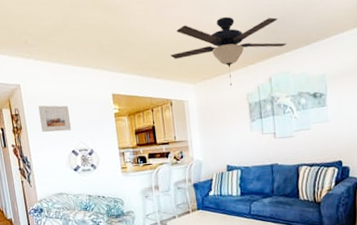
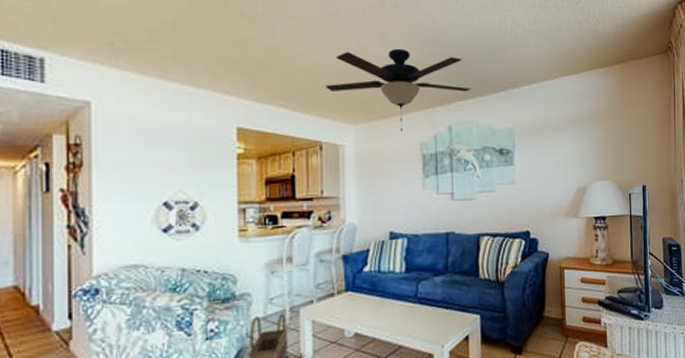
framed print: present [37,105,72,132] -> none [115,133,168,174]

